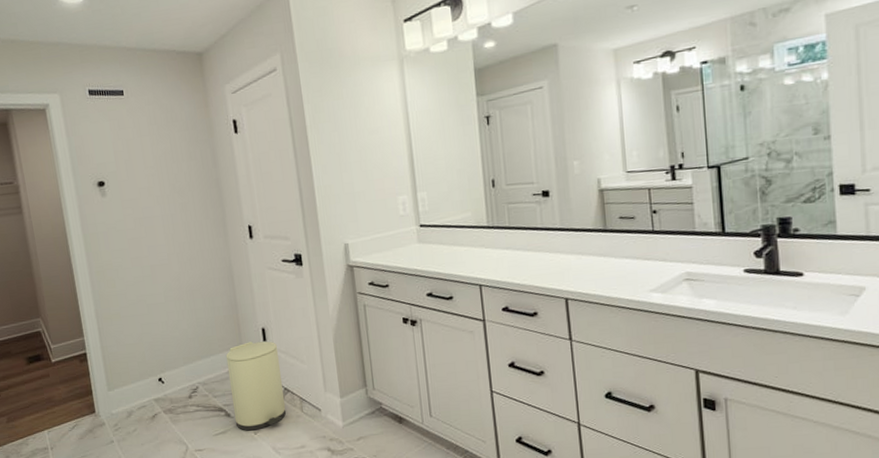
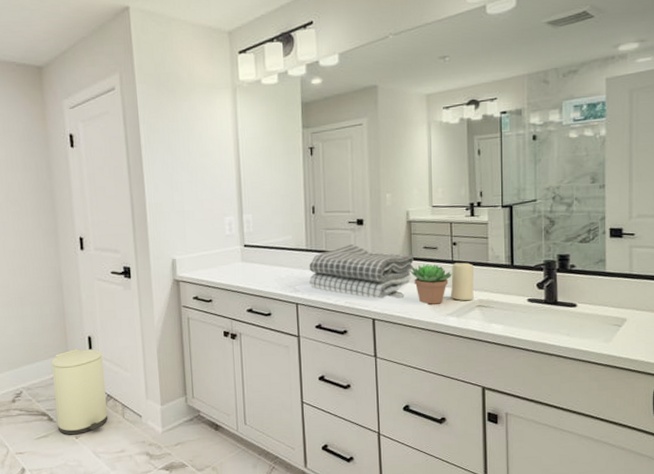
towel: none [491,217,609,277] -> present [309,243,414,299]
succulent plant: none [604,235,654,281] -> present [409,264,452,305]
candle: none [652,232,680,275] -> present [450,262,474,301]

